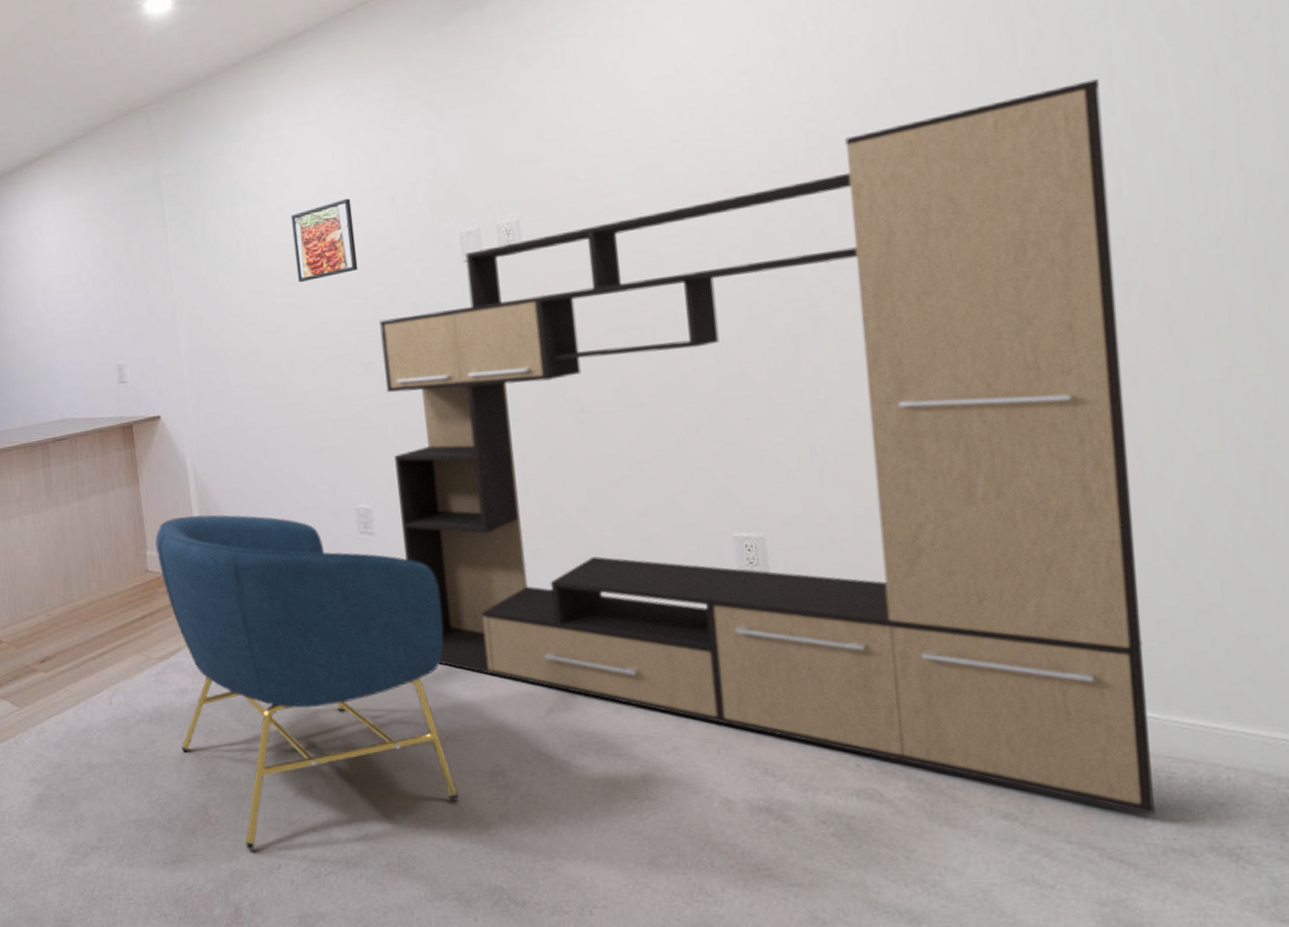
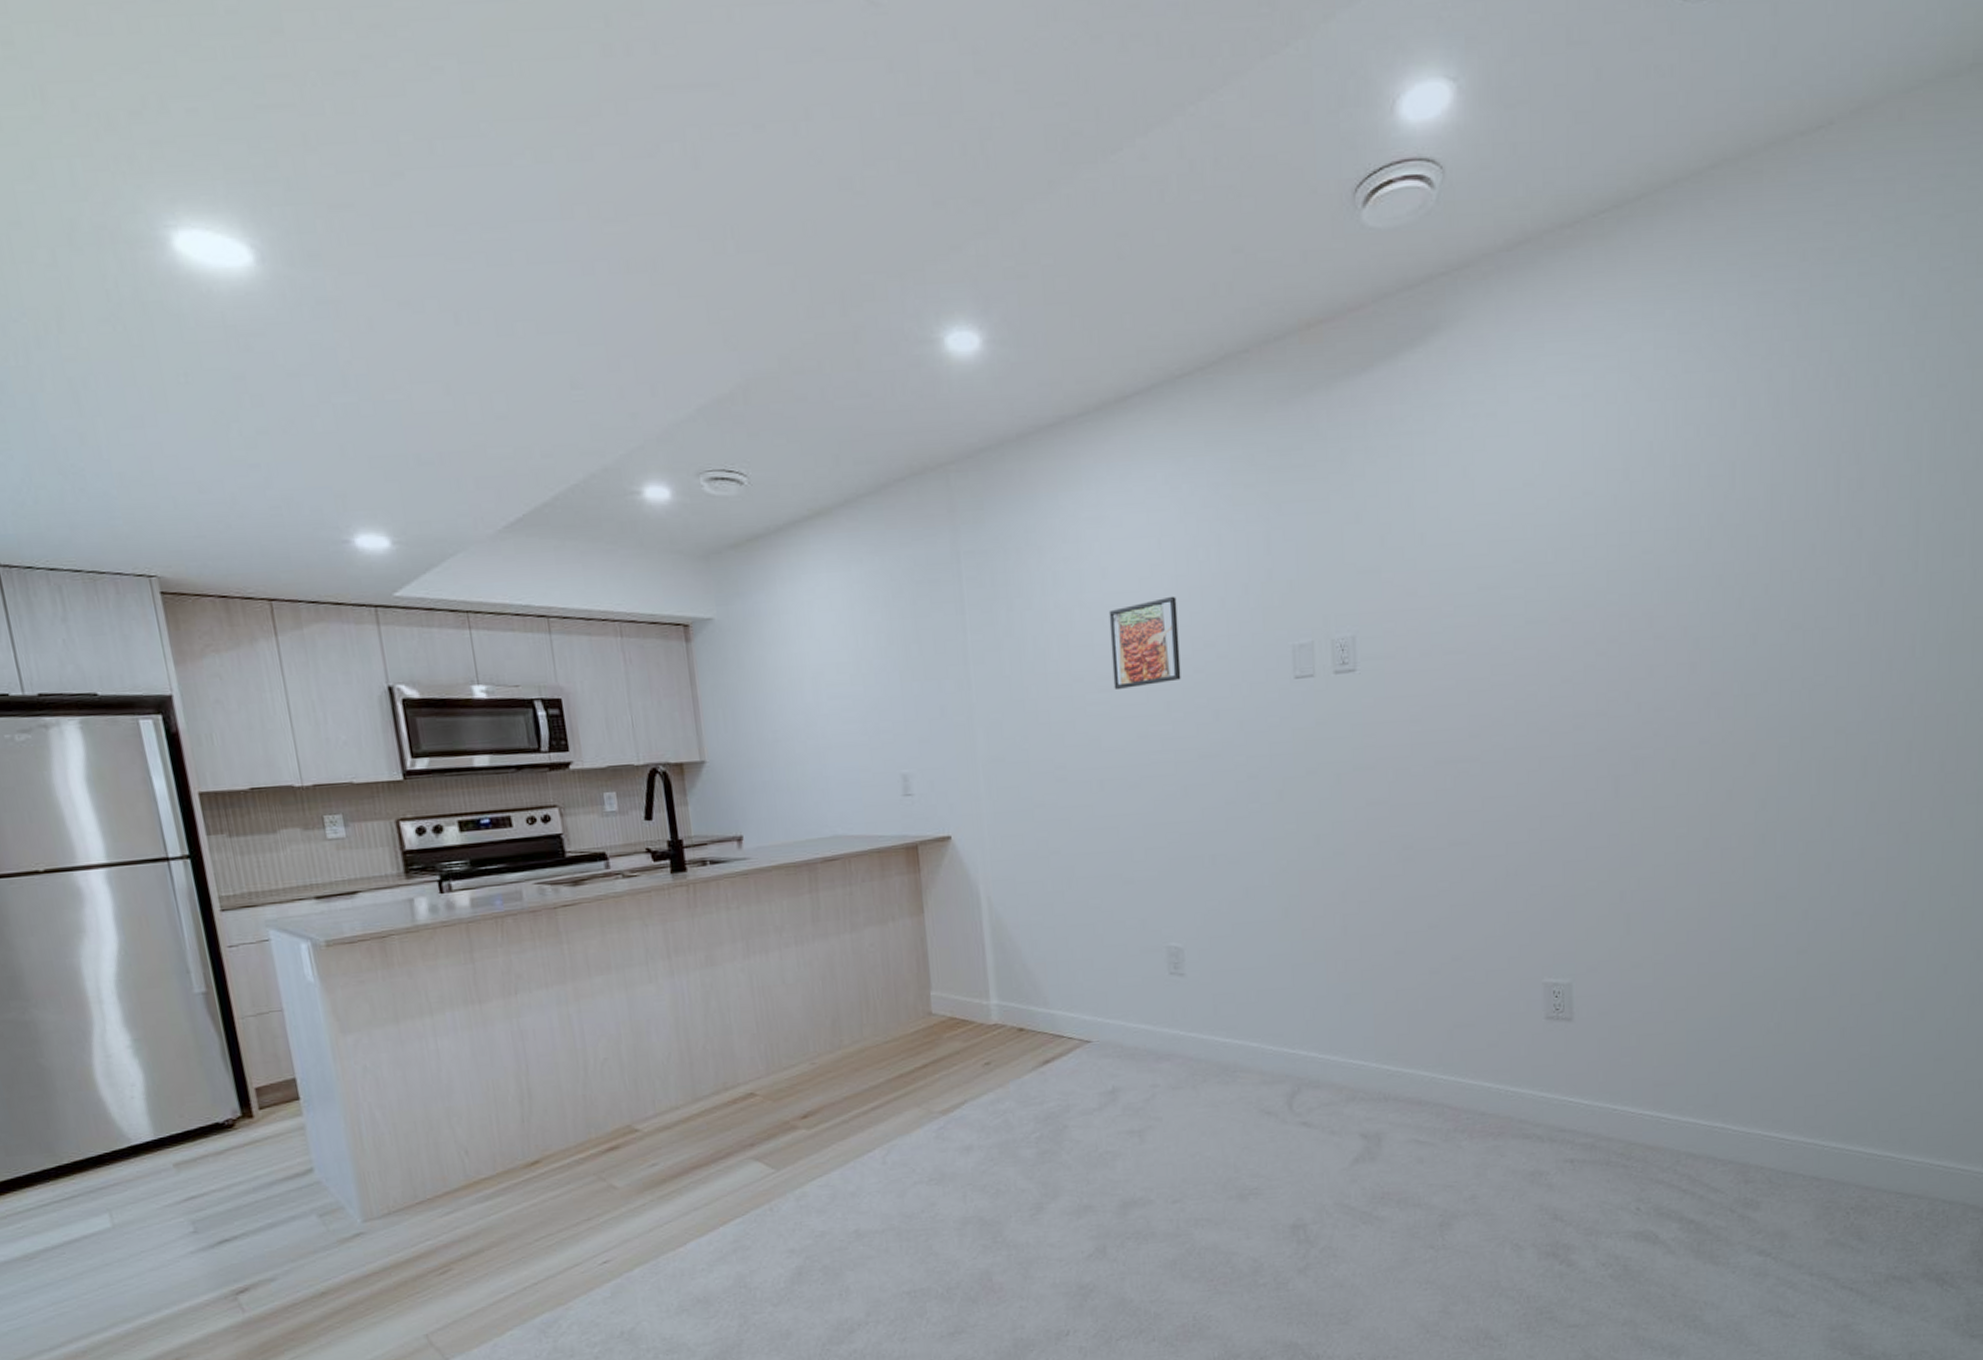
armchair: present [154,514,459,850] -> none [940,950,1258,1318]
media console: present [379,79,1156,815] -> none [1201,533,1907,1246]

